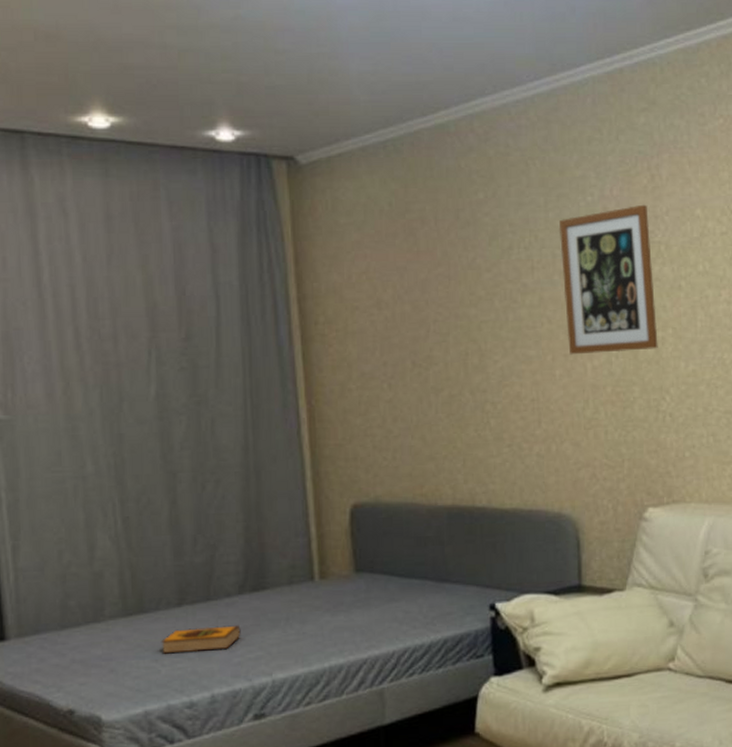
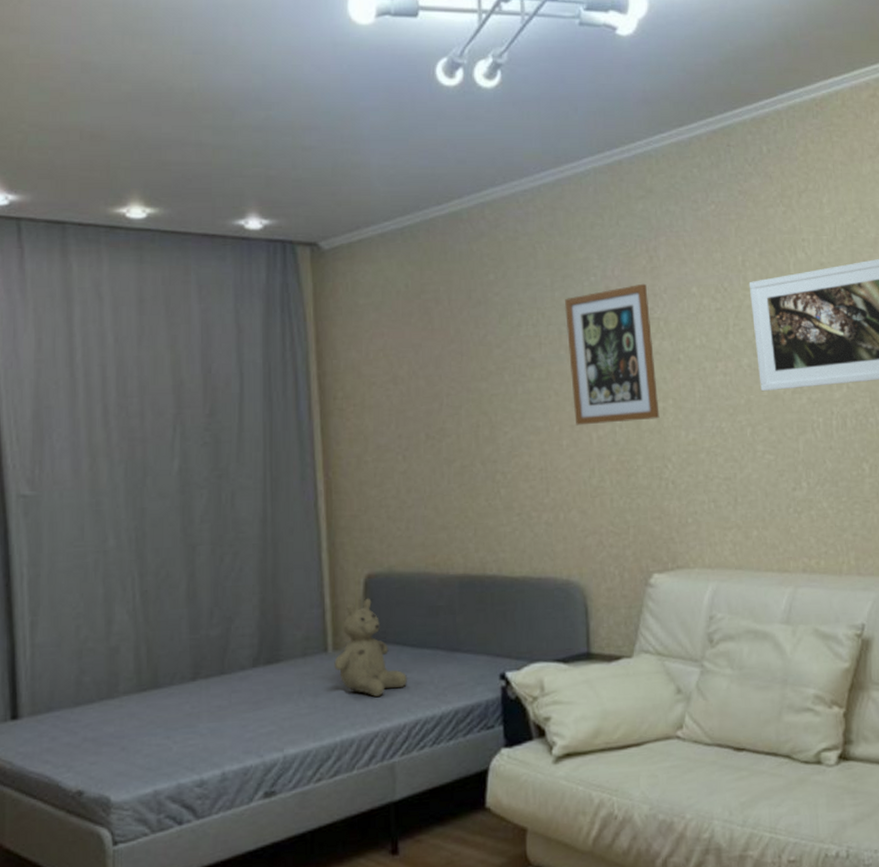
hardback book: present [160,625,241,654] -> none [173,699,254,731]
teddy bear: none [321,527,396,625] -> present [334,598,408,697]

